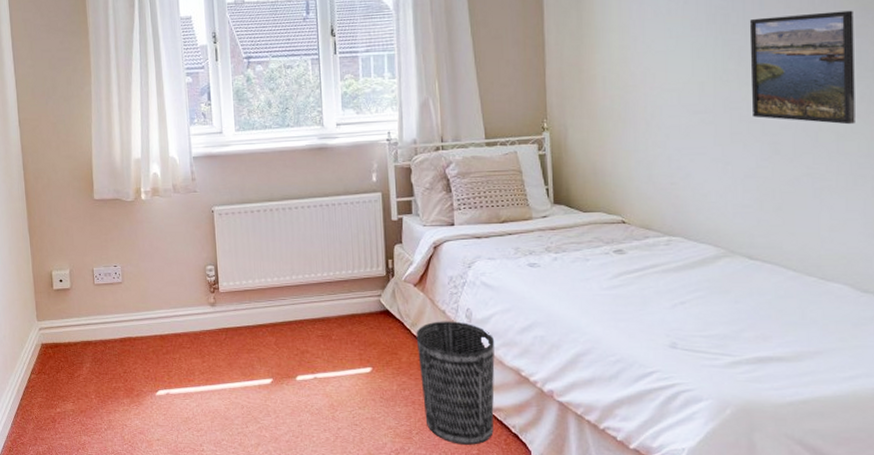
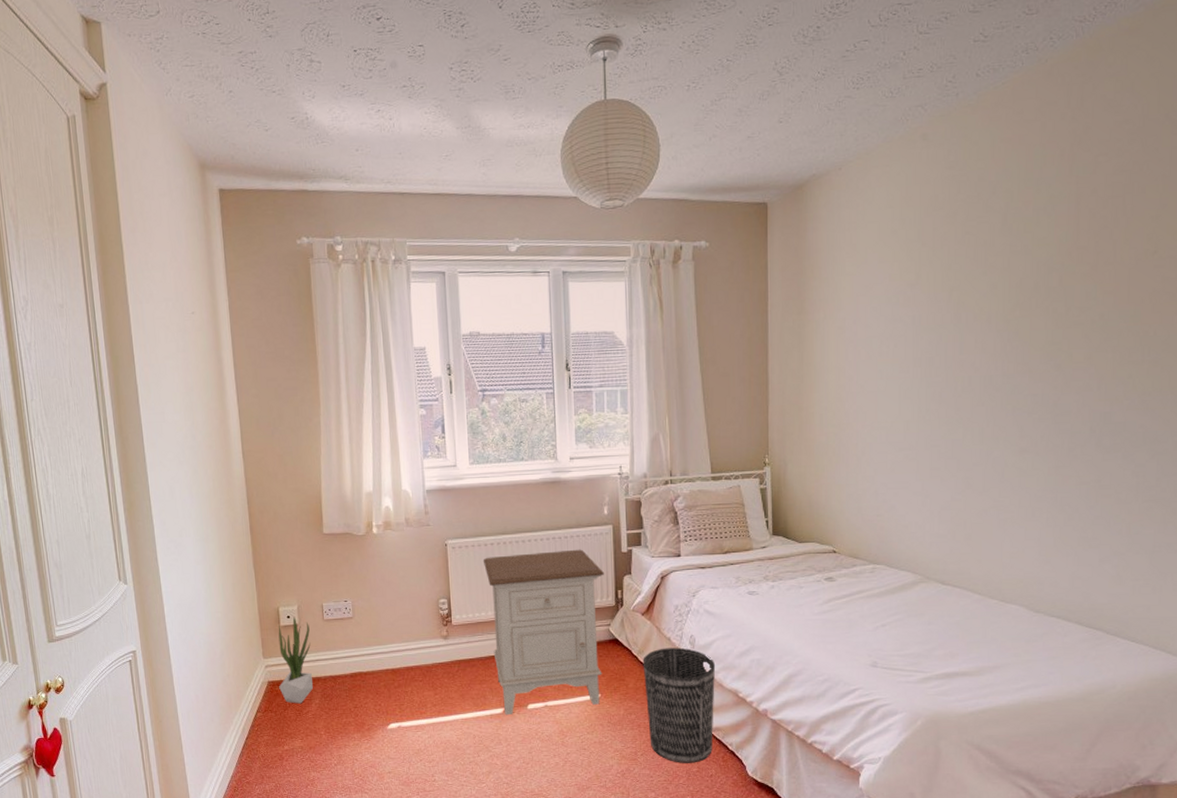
potted plant: none [51,280,84,367] -> present [278,616,313,704]
nightstand: none [249,217,375,387] -> present [483,549,605,716]
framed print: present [749,10,855,125] -> none [949,357,1038,462]

